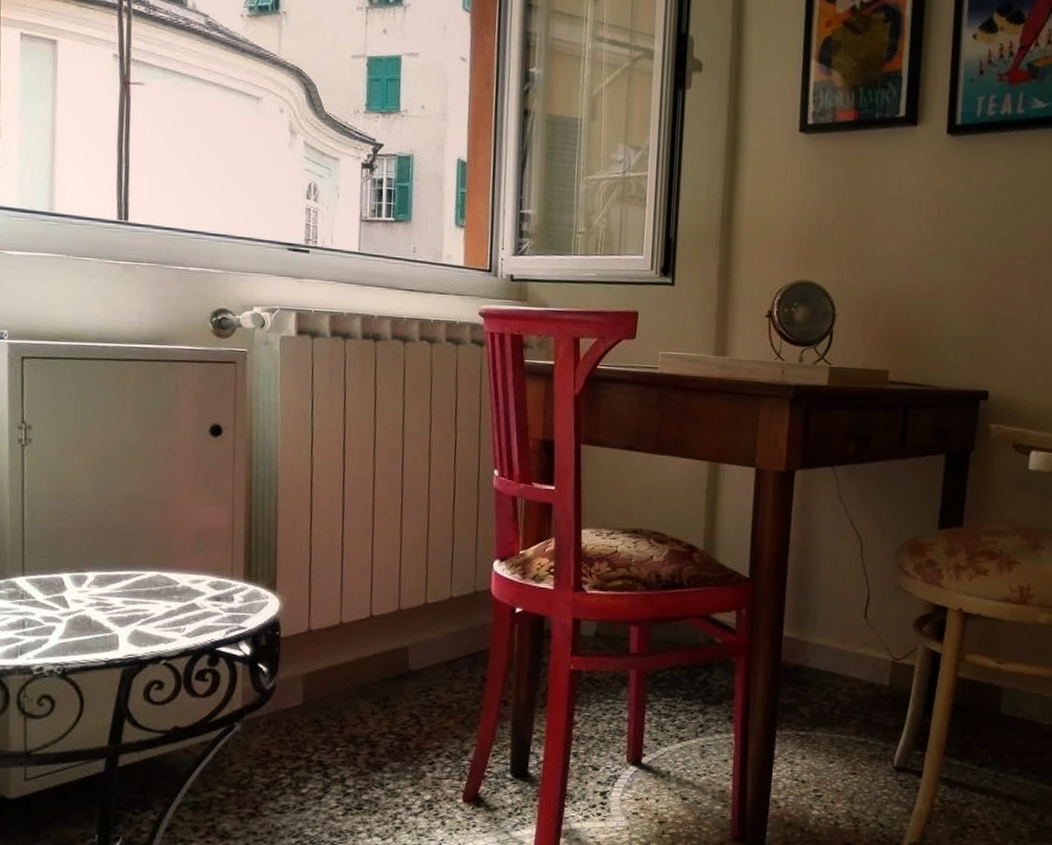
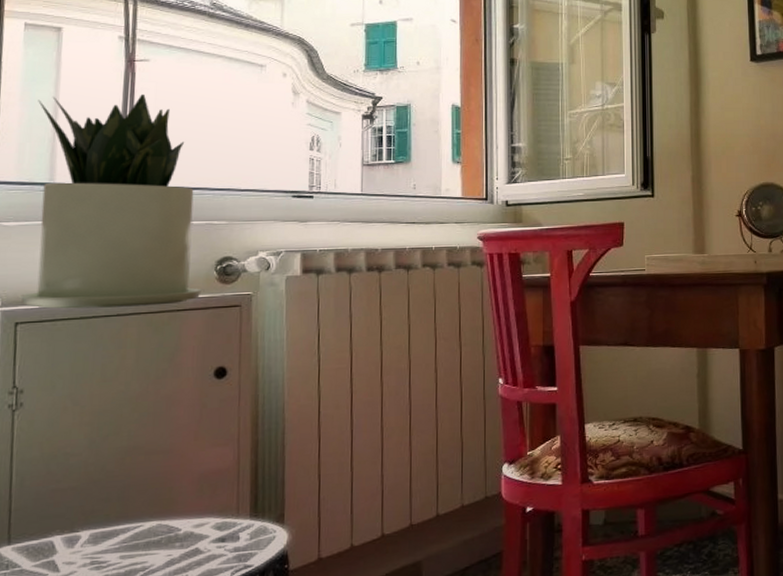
planter: none [23,118,200,354] -> present [17,93,205,309]

